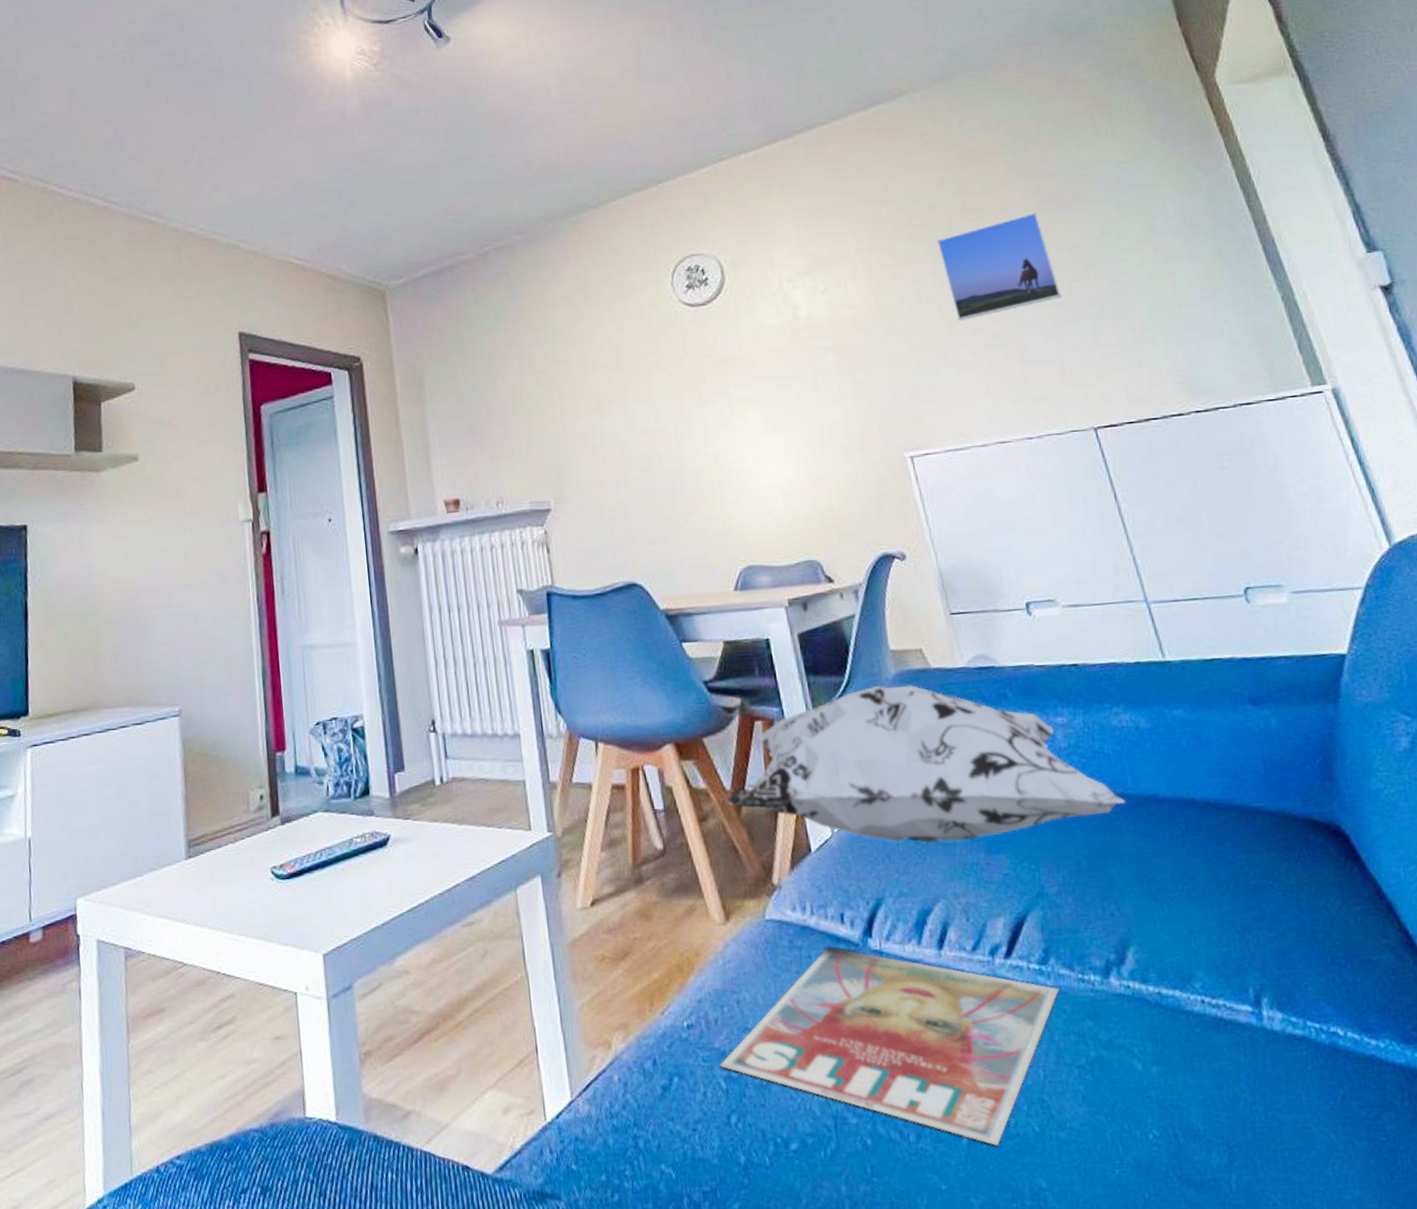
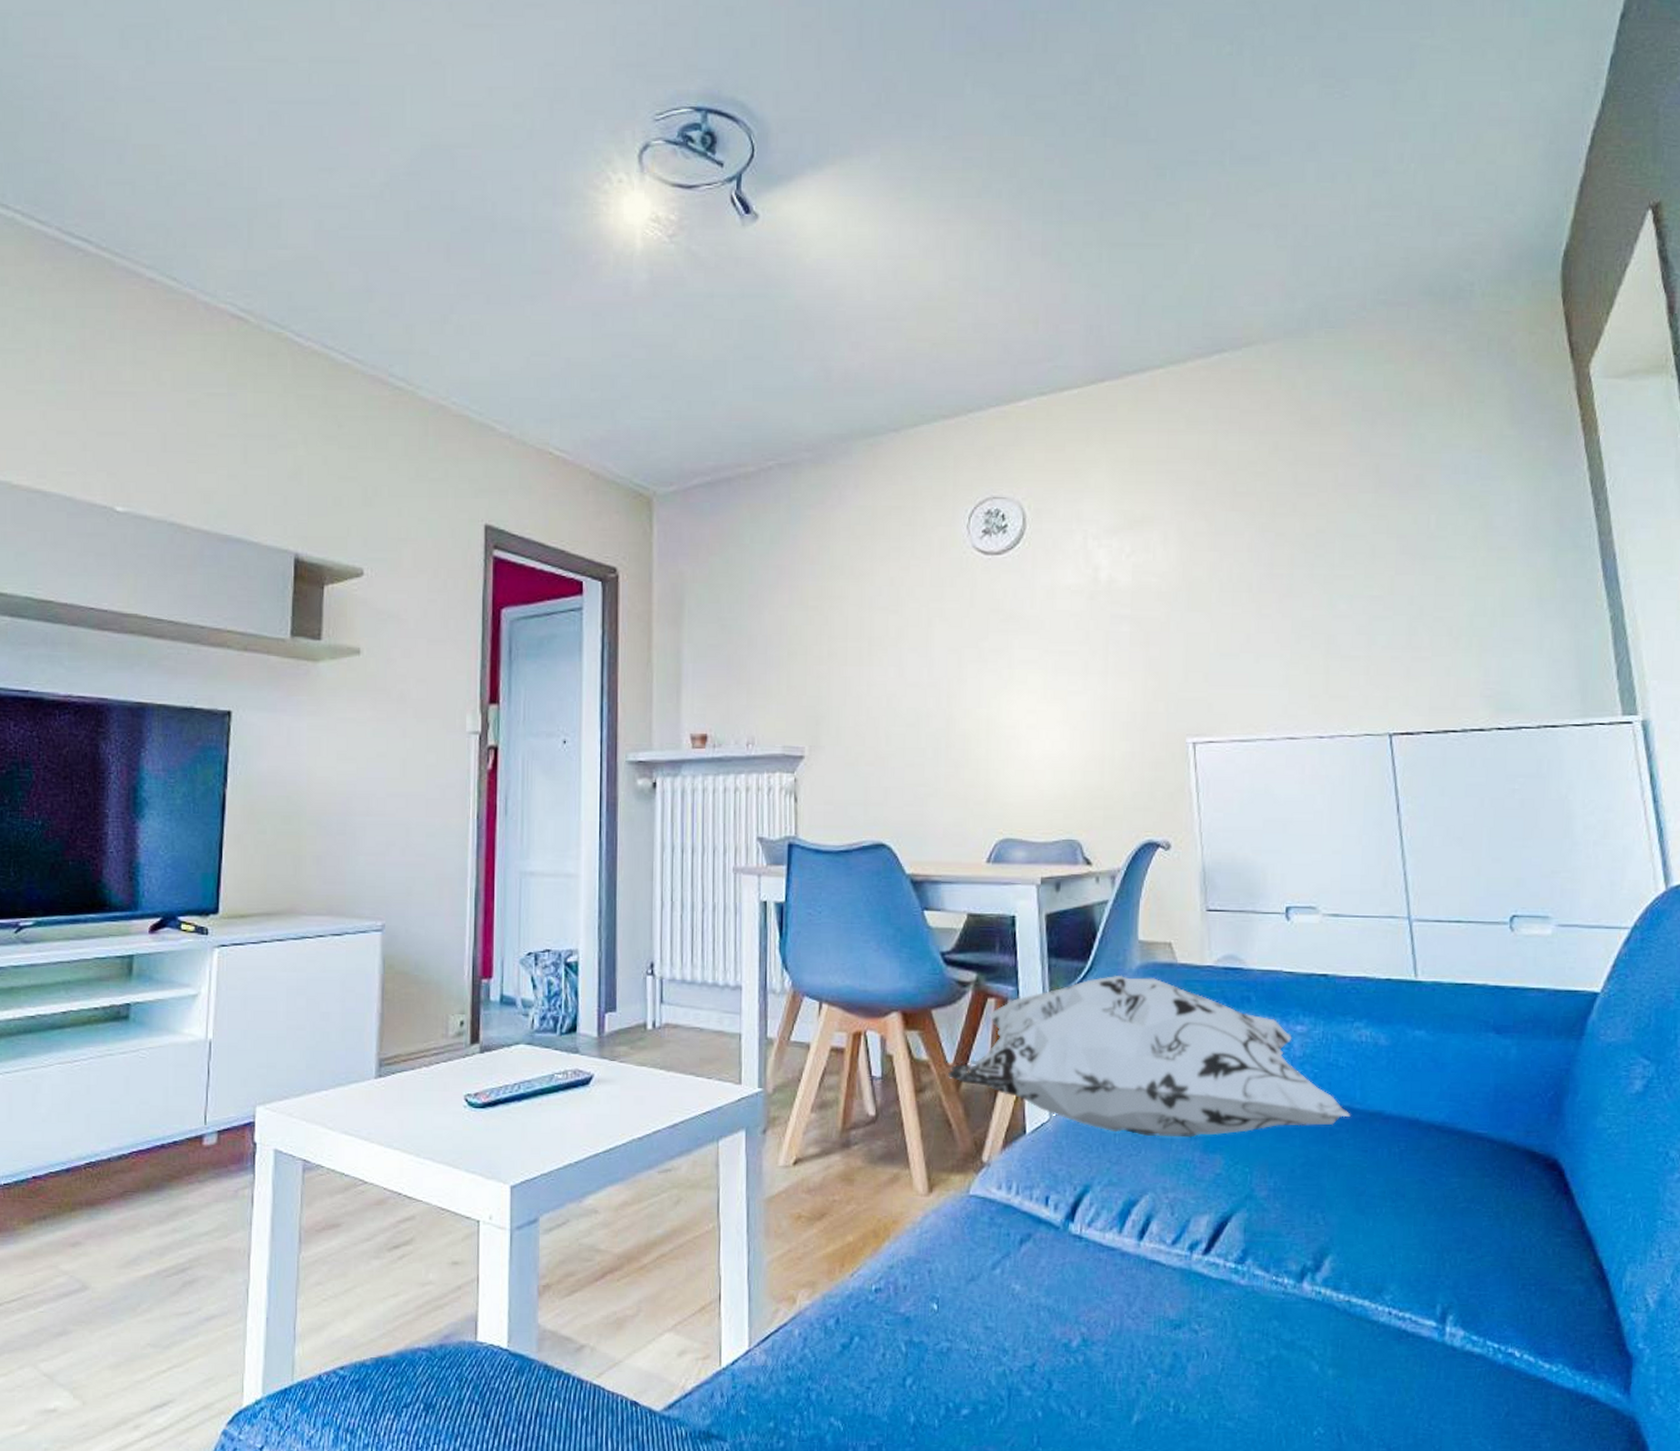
magazine: present [719,947,1060,1146] -> none [902,1227,1252,1428]
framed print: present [936,213,1062,321] -> none [1259,495,1382,603]

